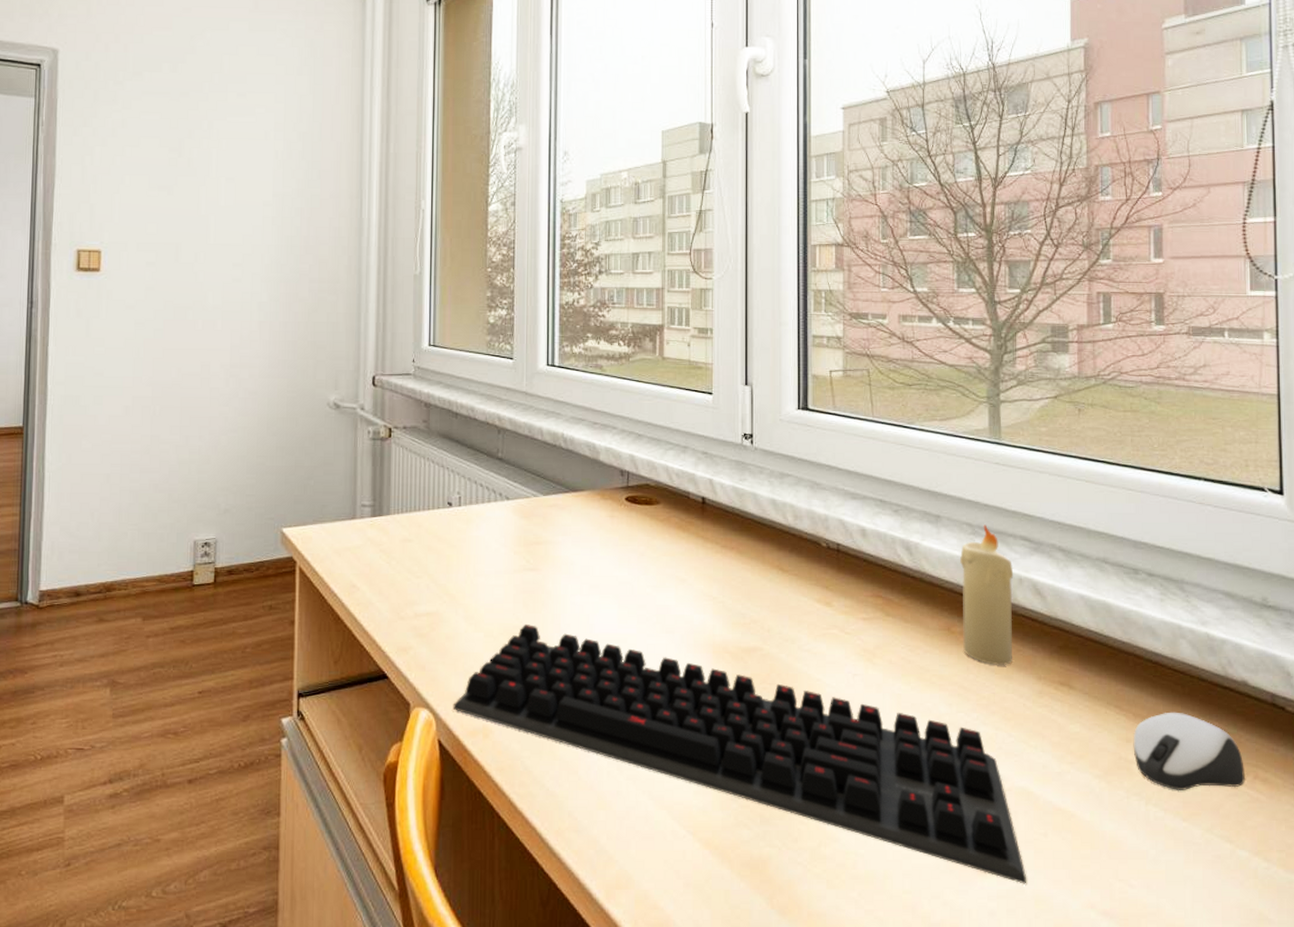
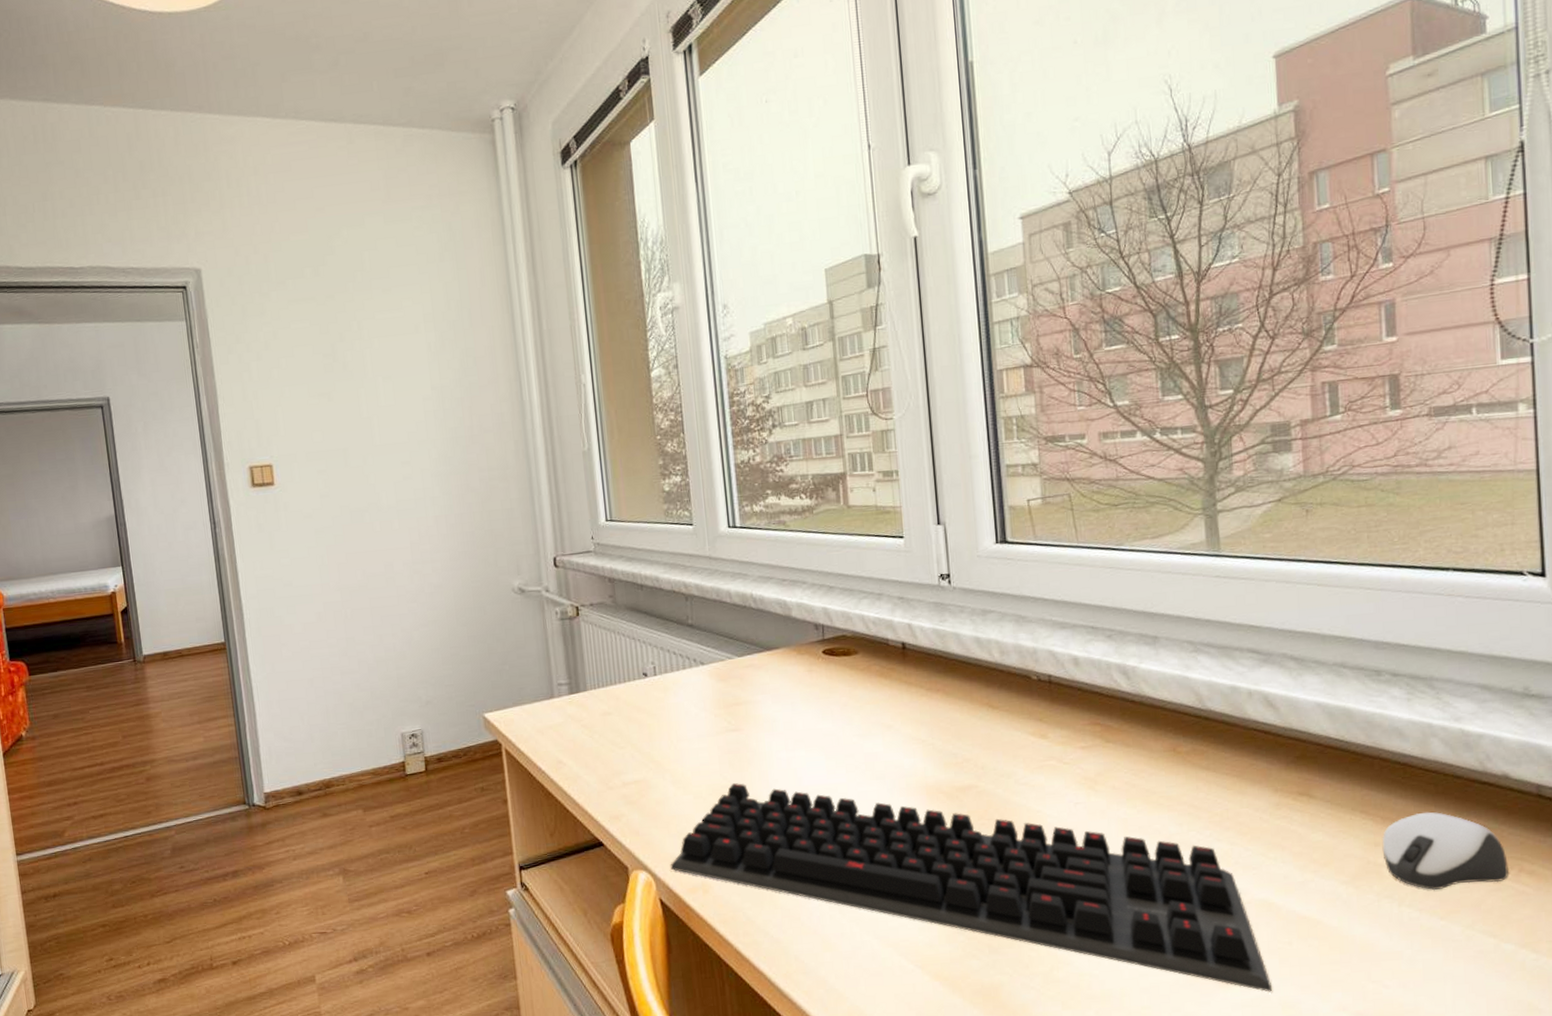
candle: present [960,524,1014,665] -> none [1182,640,1245,781]

